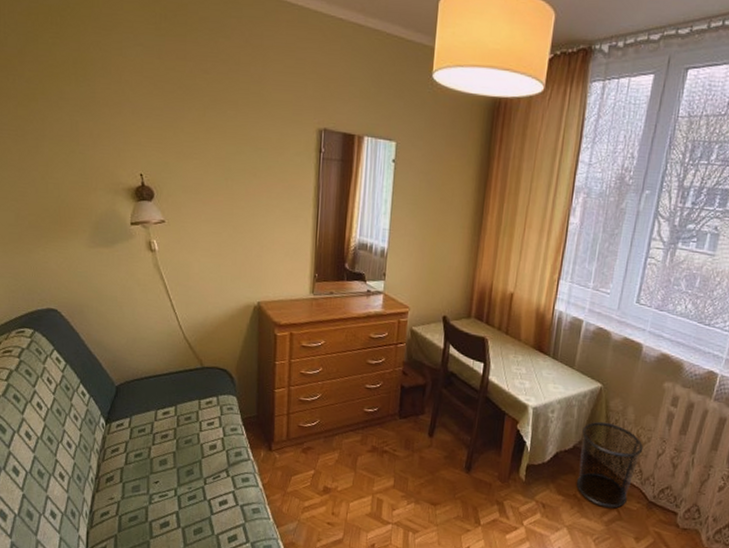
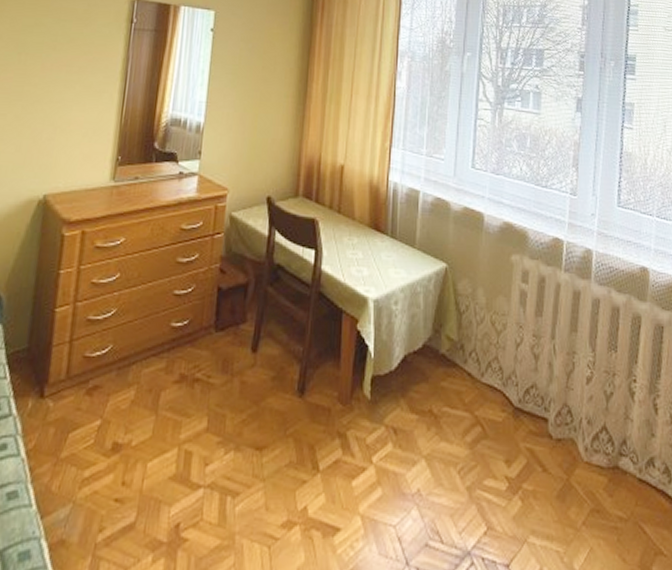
waste bin: present [577,421,644,508] -> none [431,310,500,423]

